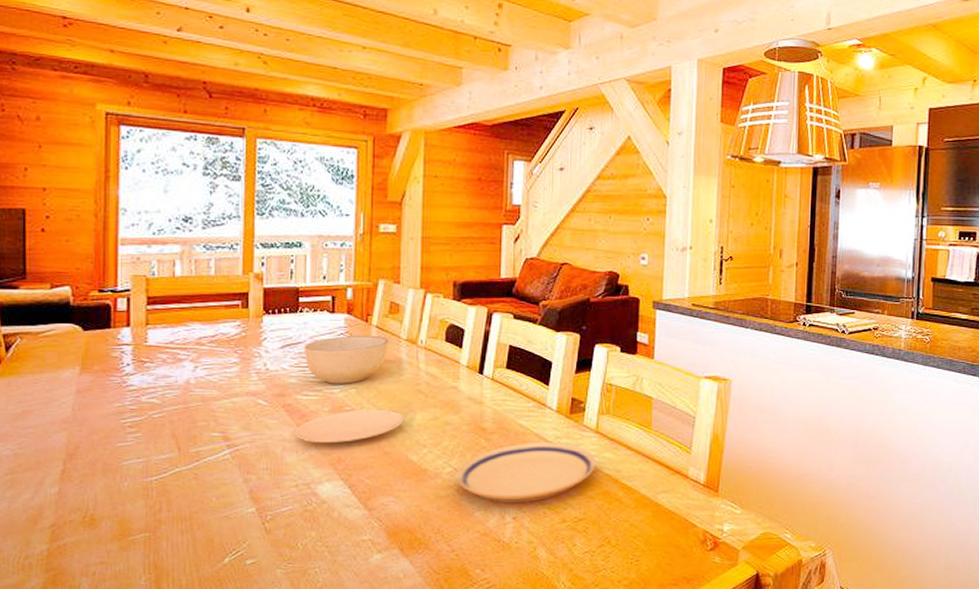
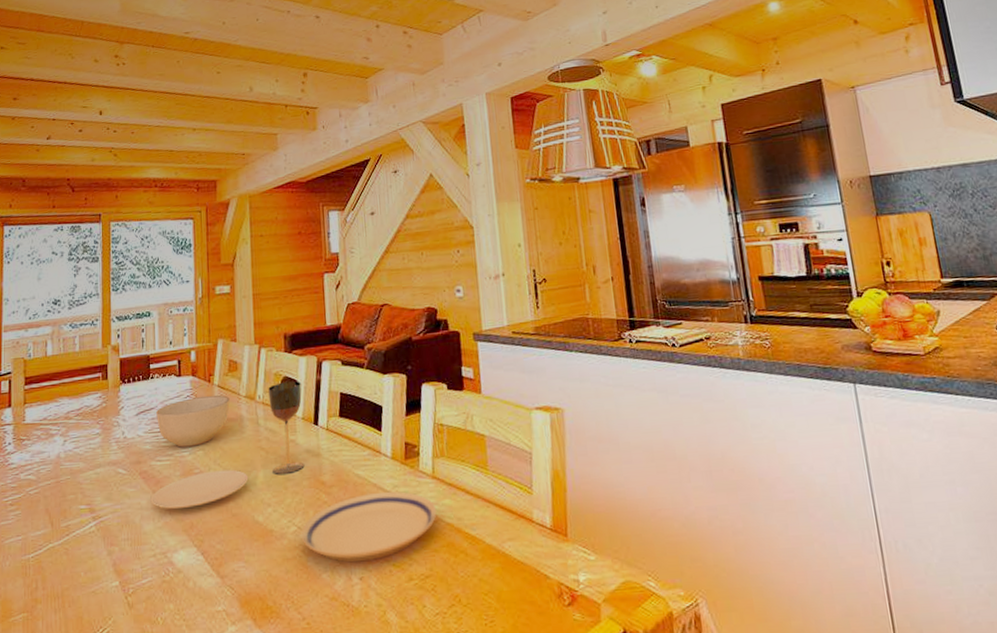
wineglass: none [431,329,468,418] -> present [268,381,305,474]

